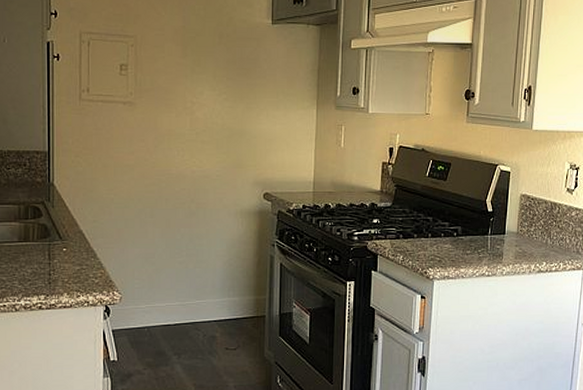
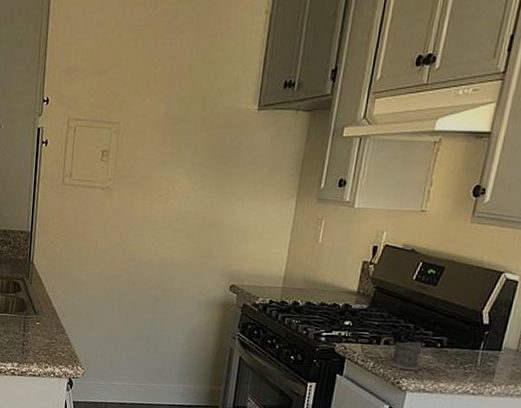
mug: none [406,231,442,260] -> present [379,337,423,371]

